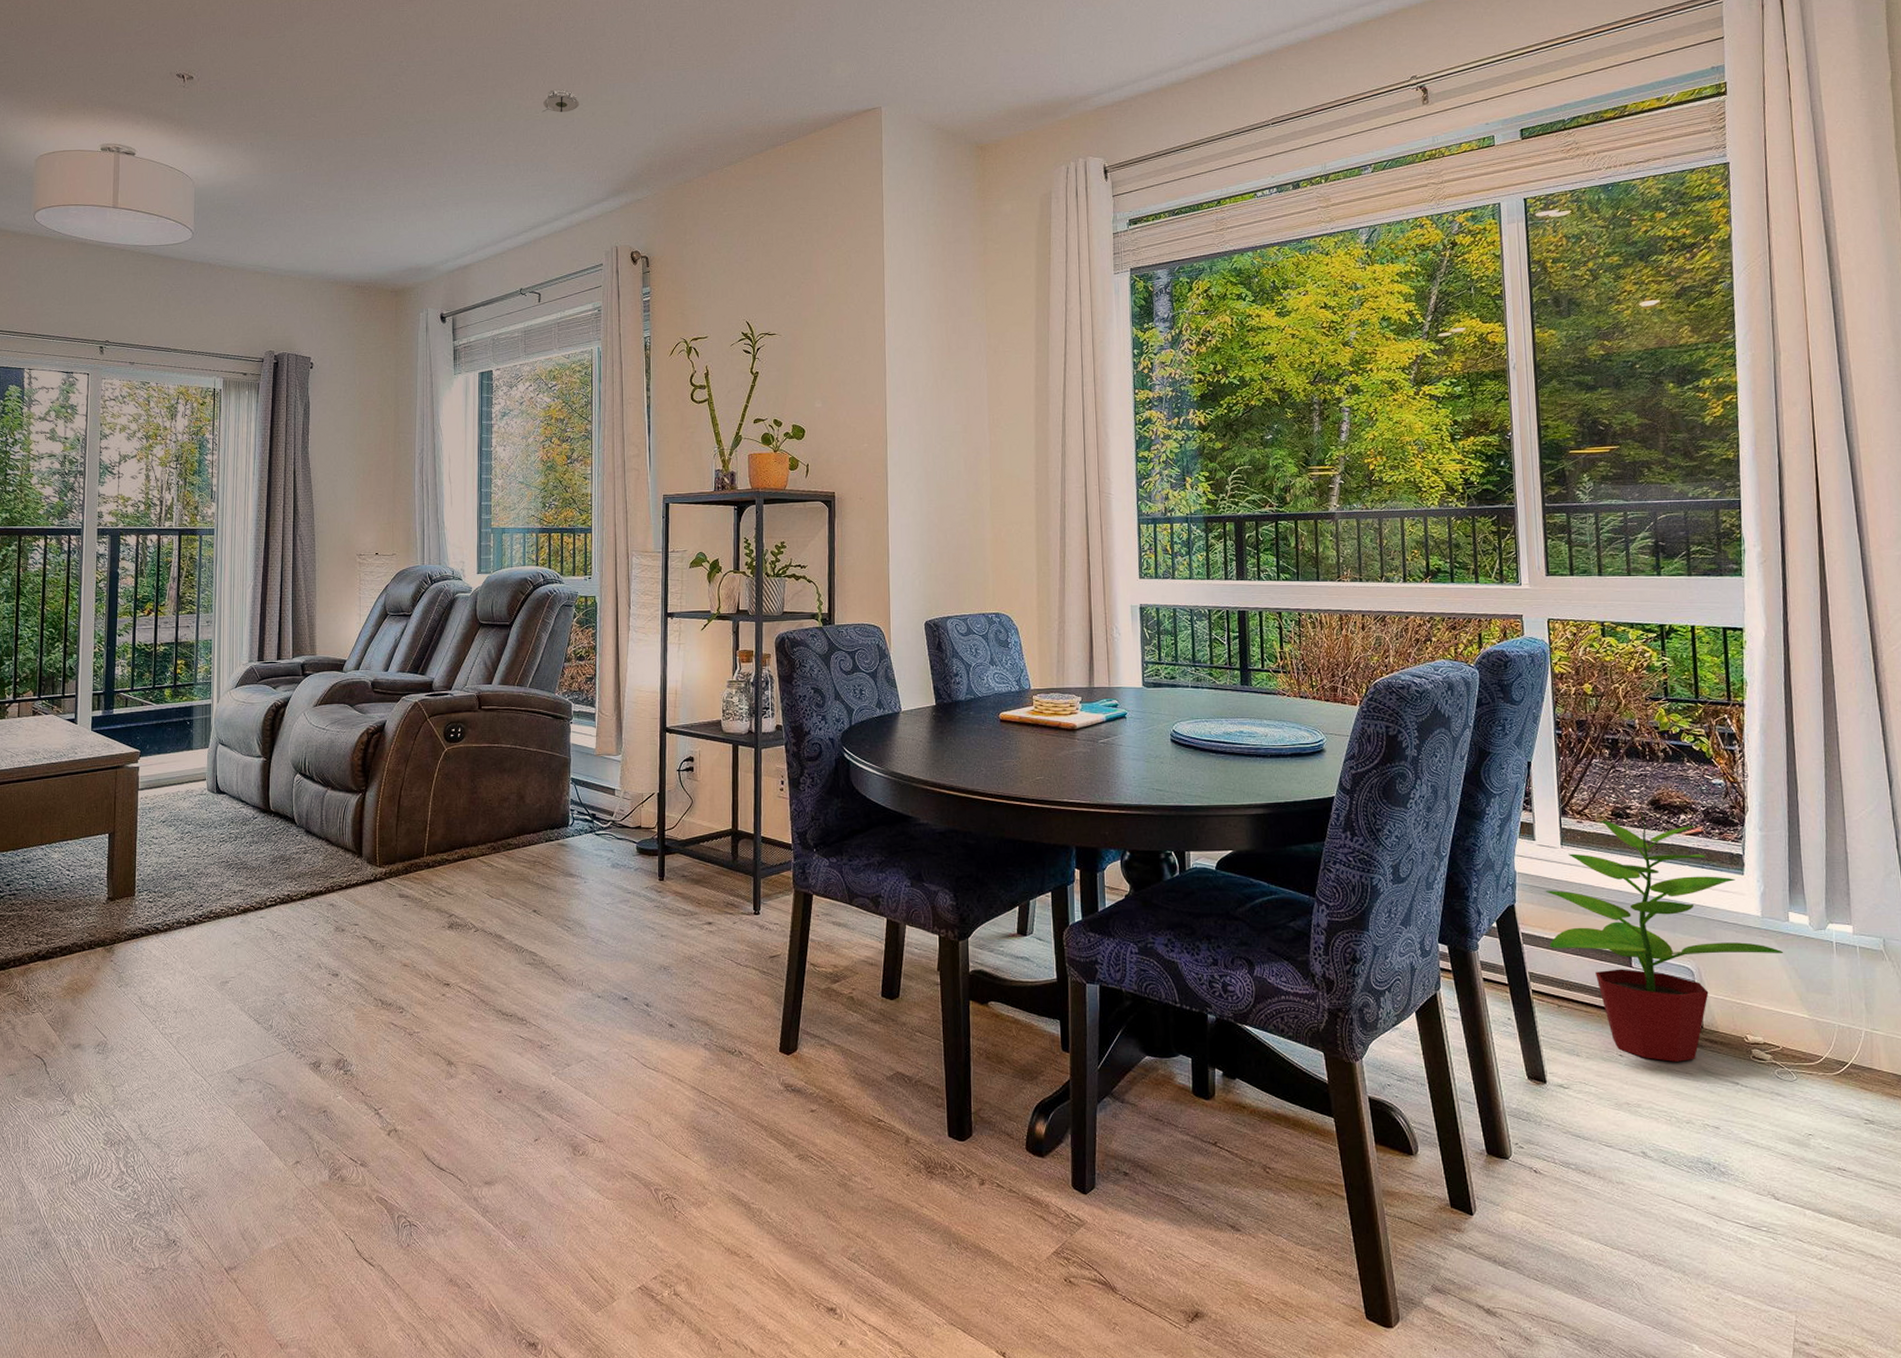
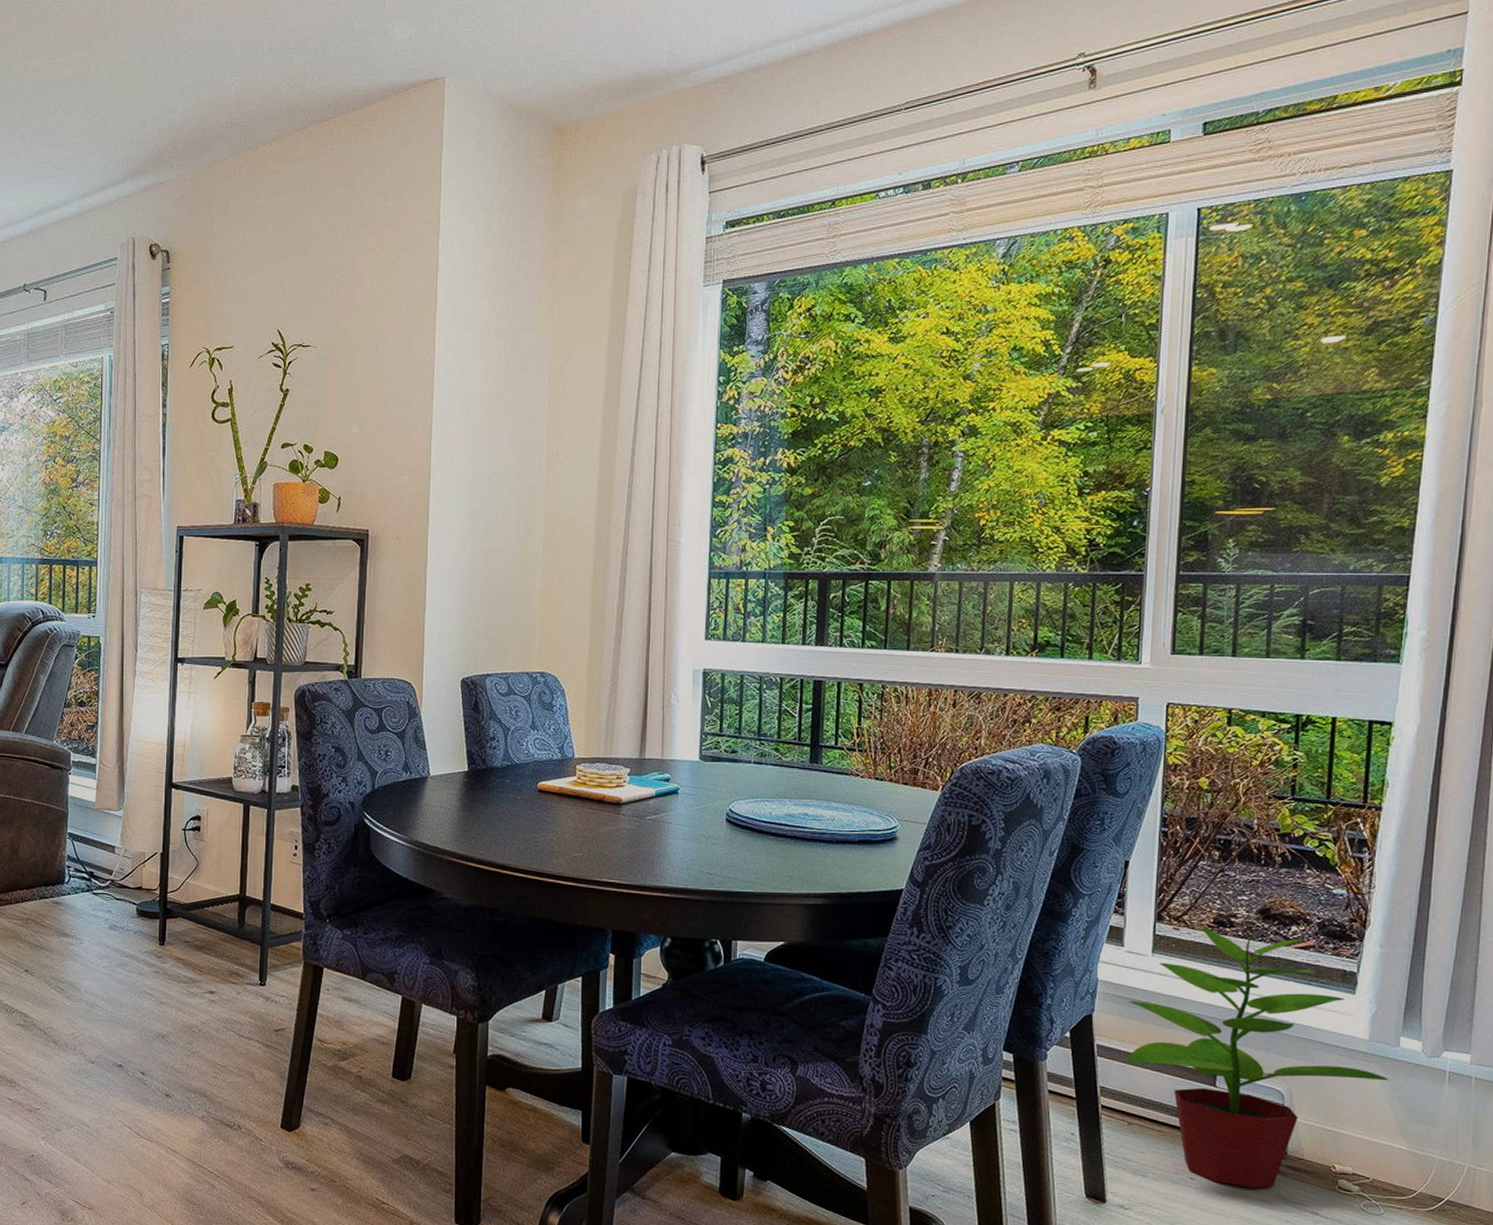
smoke detector: present [541,89,580,113] -> none [52,47,96,76]

